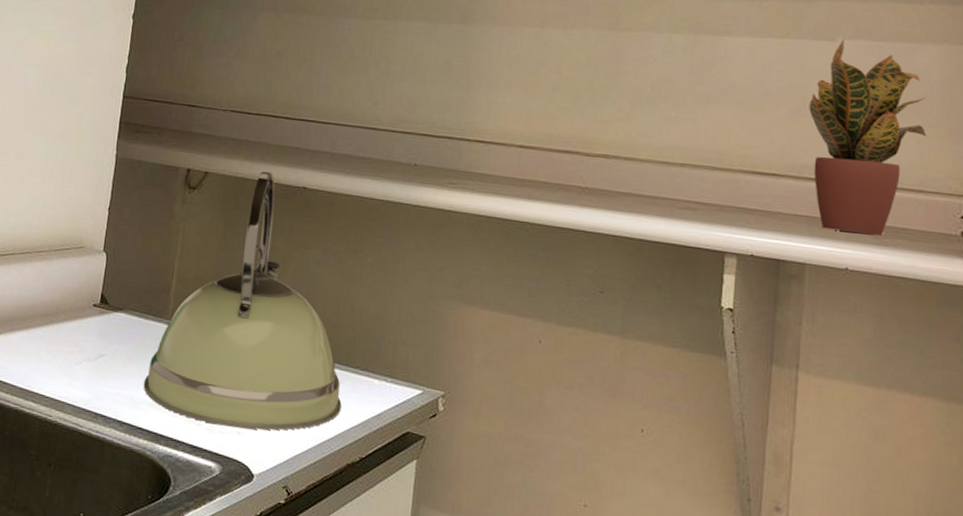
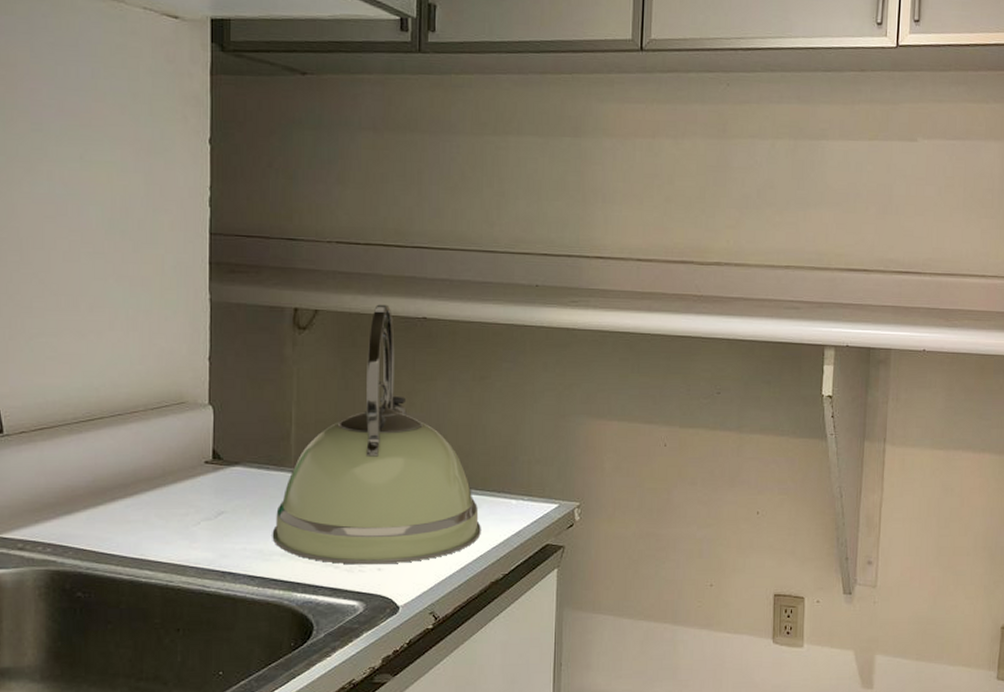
potted plant: present [809,39,926,236] -> none [894,139,988,319]

